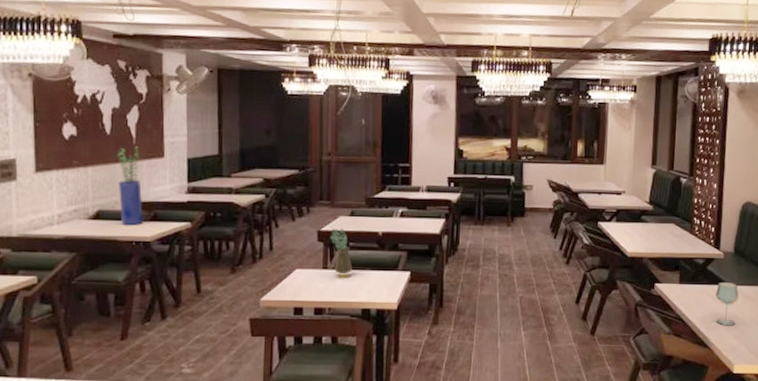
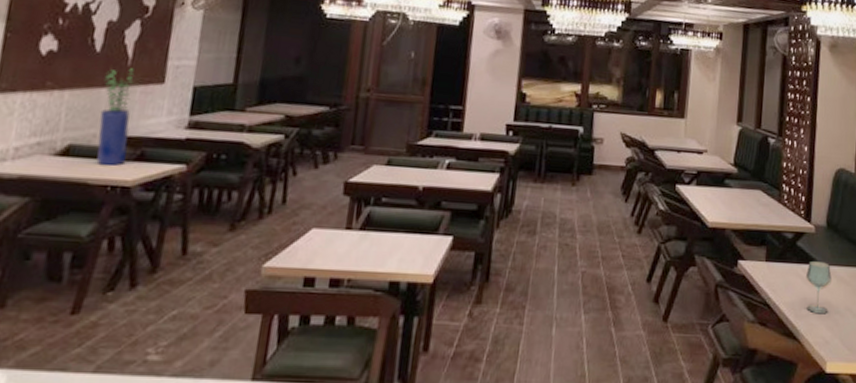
vase: present [330,227,353,280] -> none [359,178,384,244]

